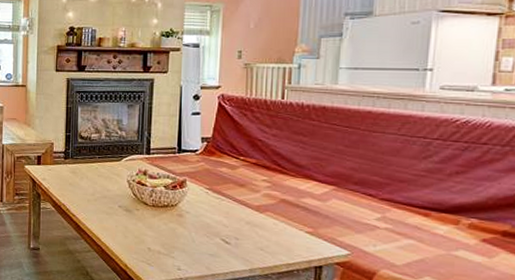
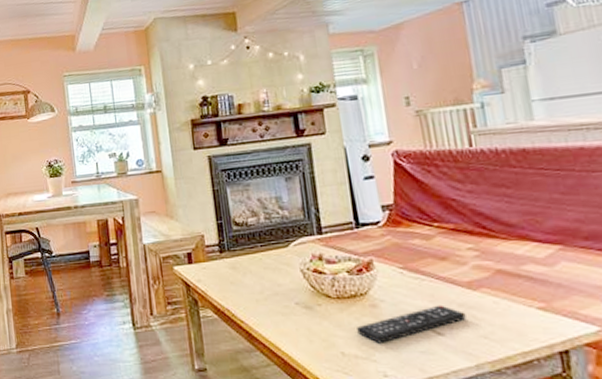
remote control: none [164,220,250,245] -> present [357,305,467,344]

